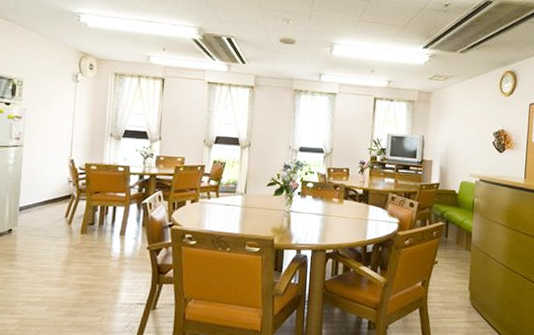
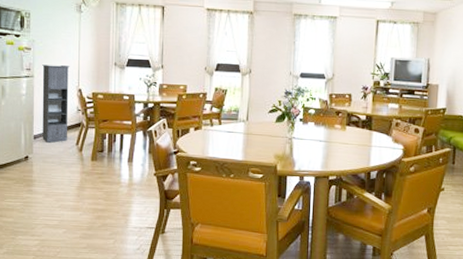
storage cabinet: none [28,134,63,215] -> present [42,65,70,143]

